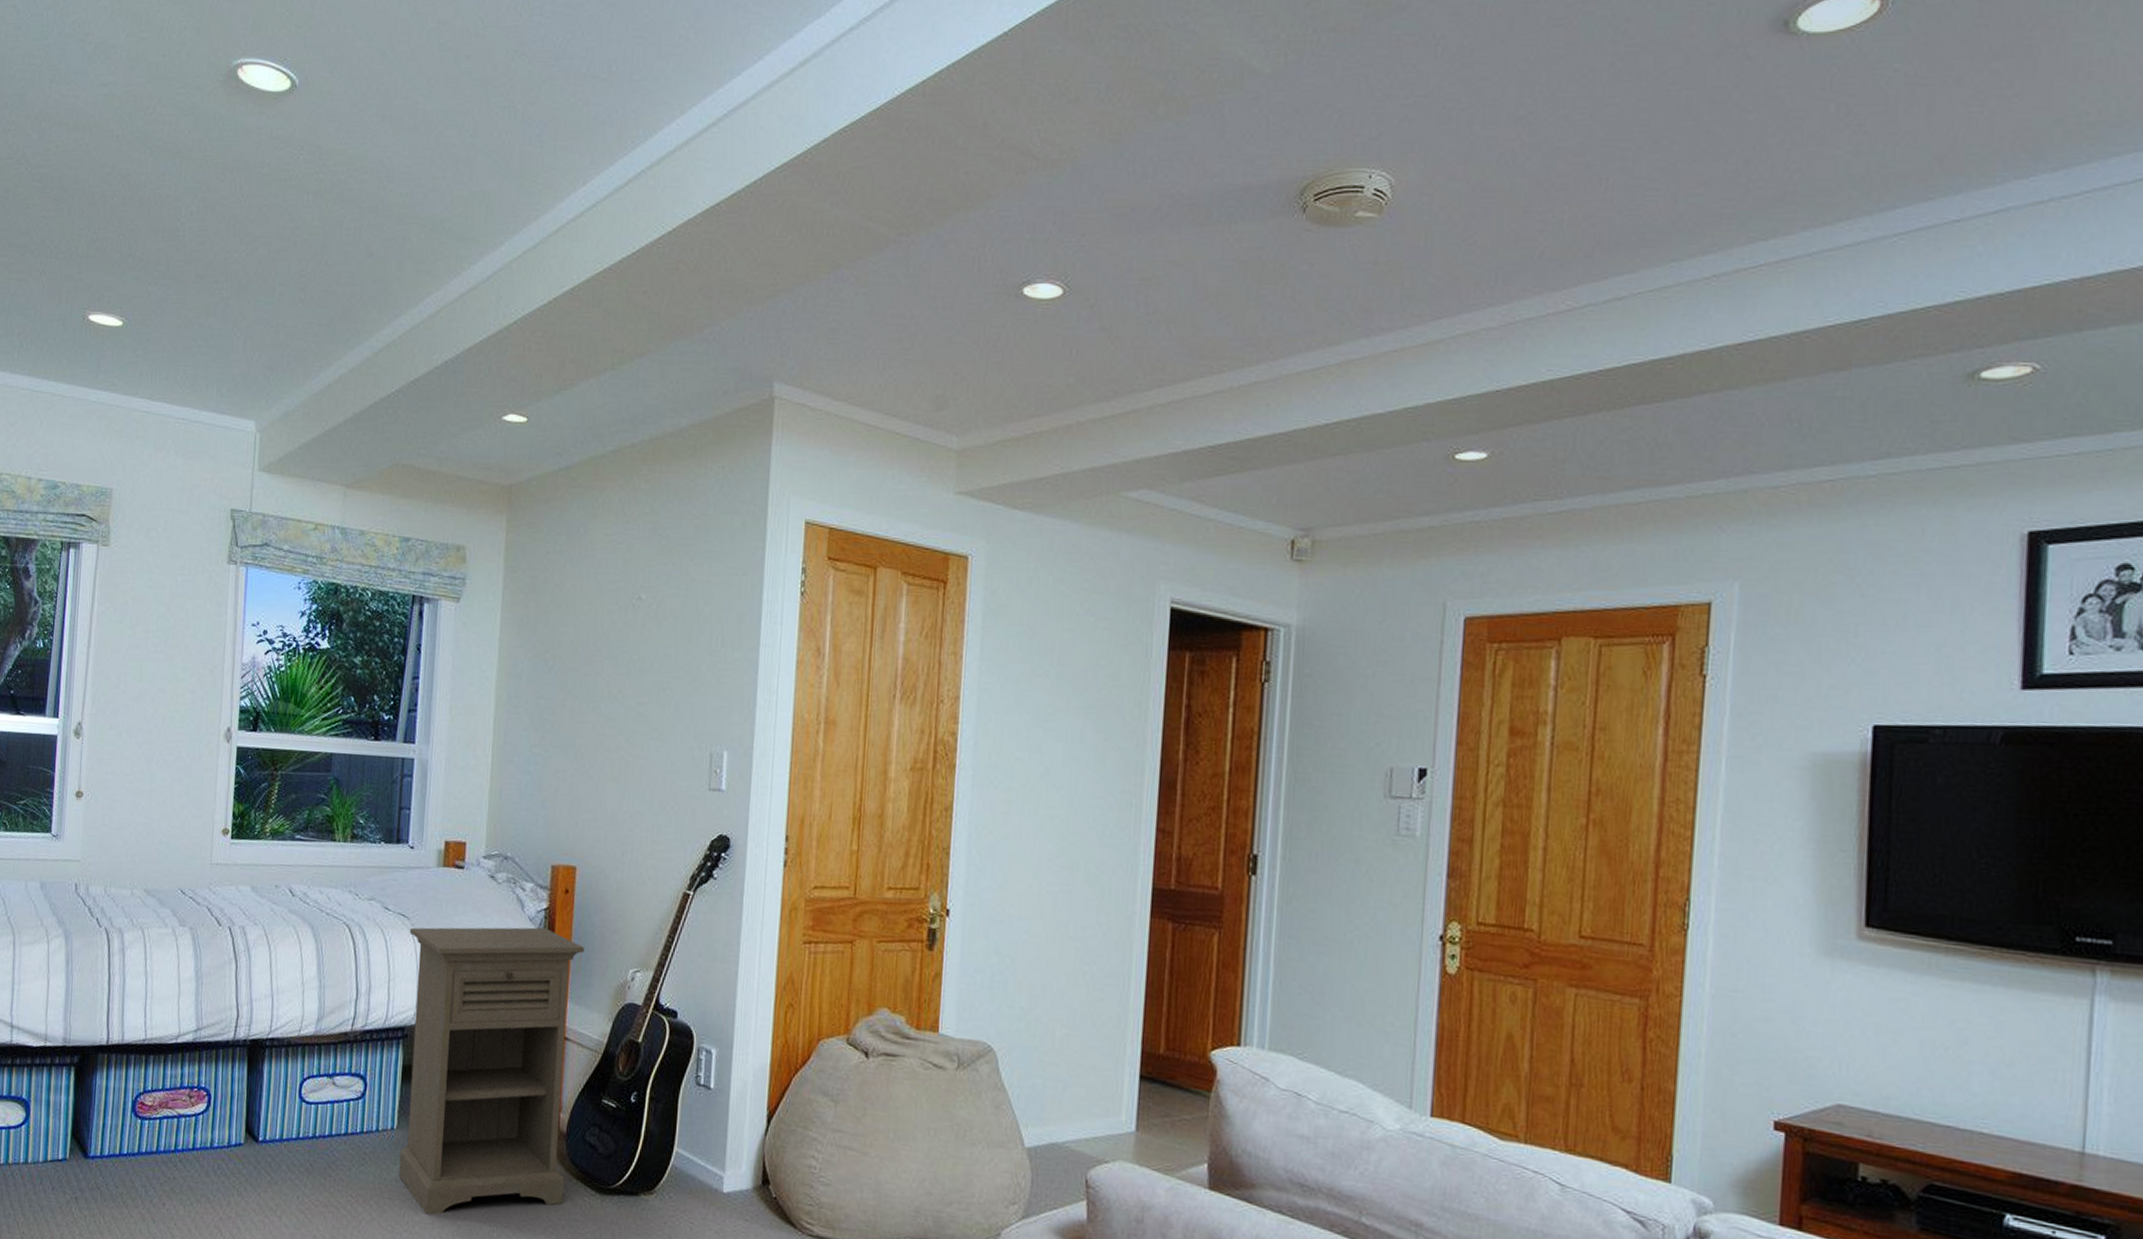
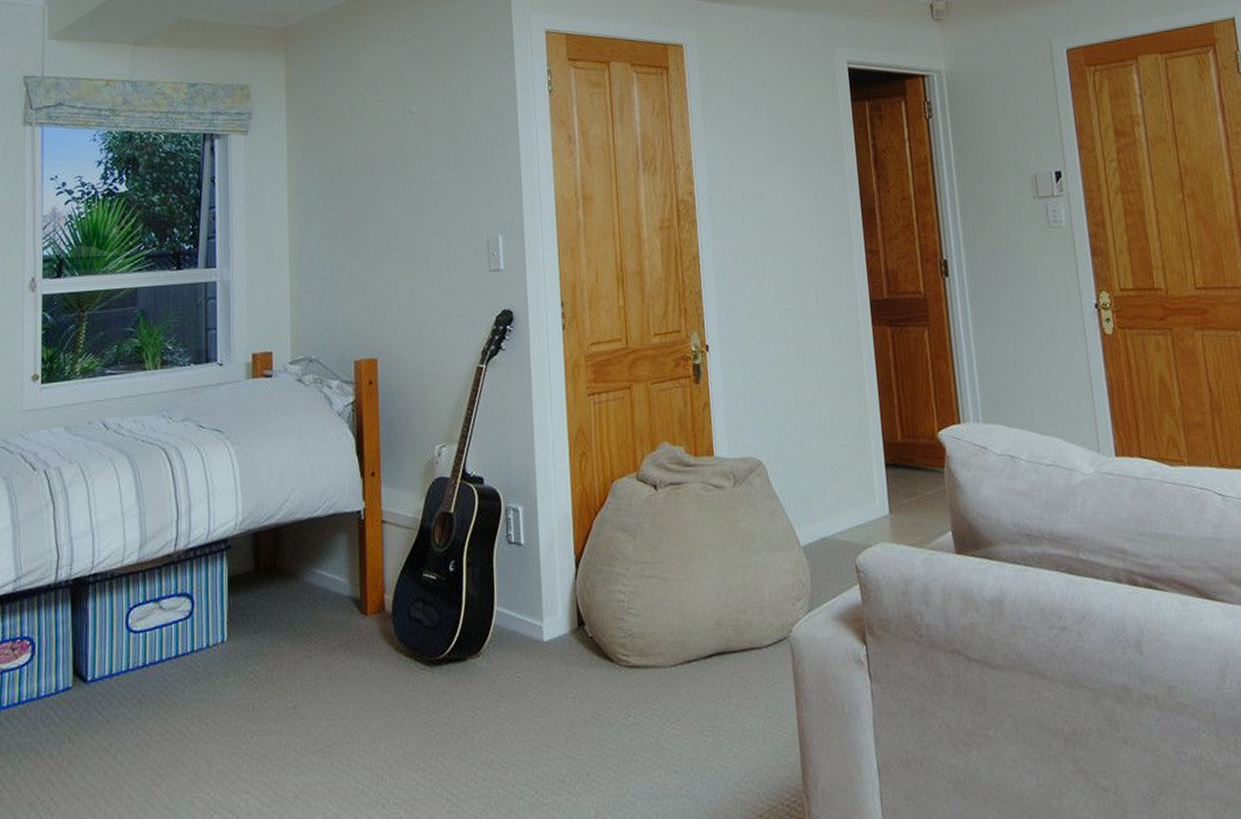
nightstand: present [398,927,585,1215] -> none [224,420,396,722]

